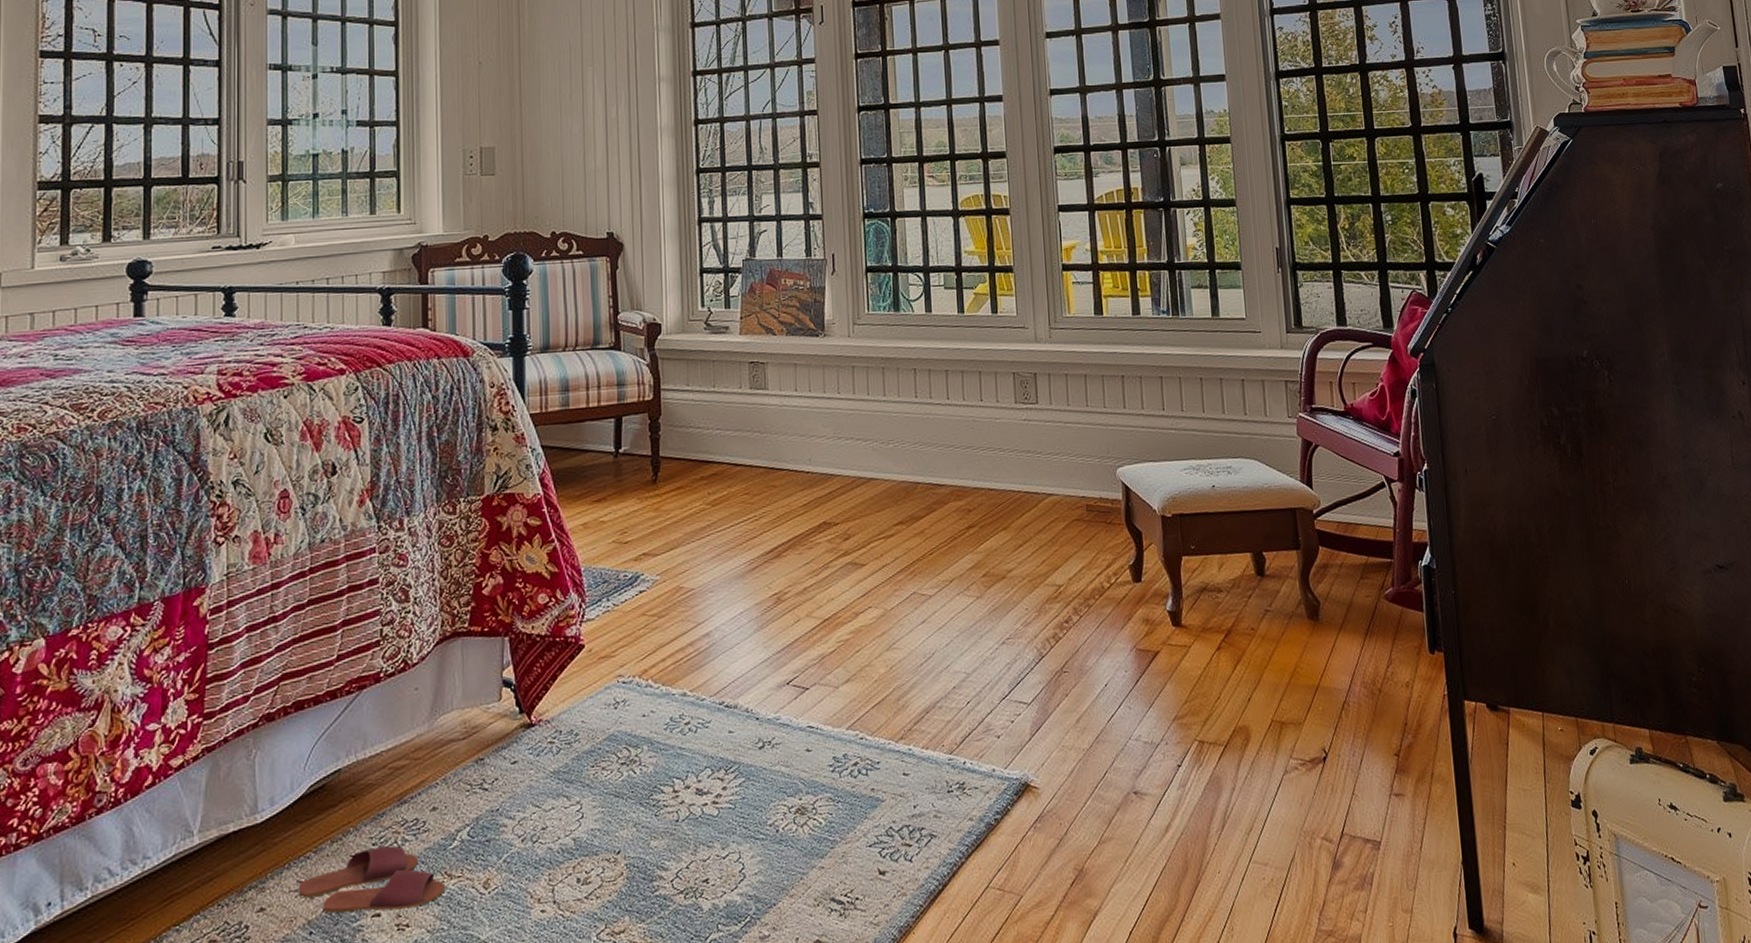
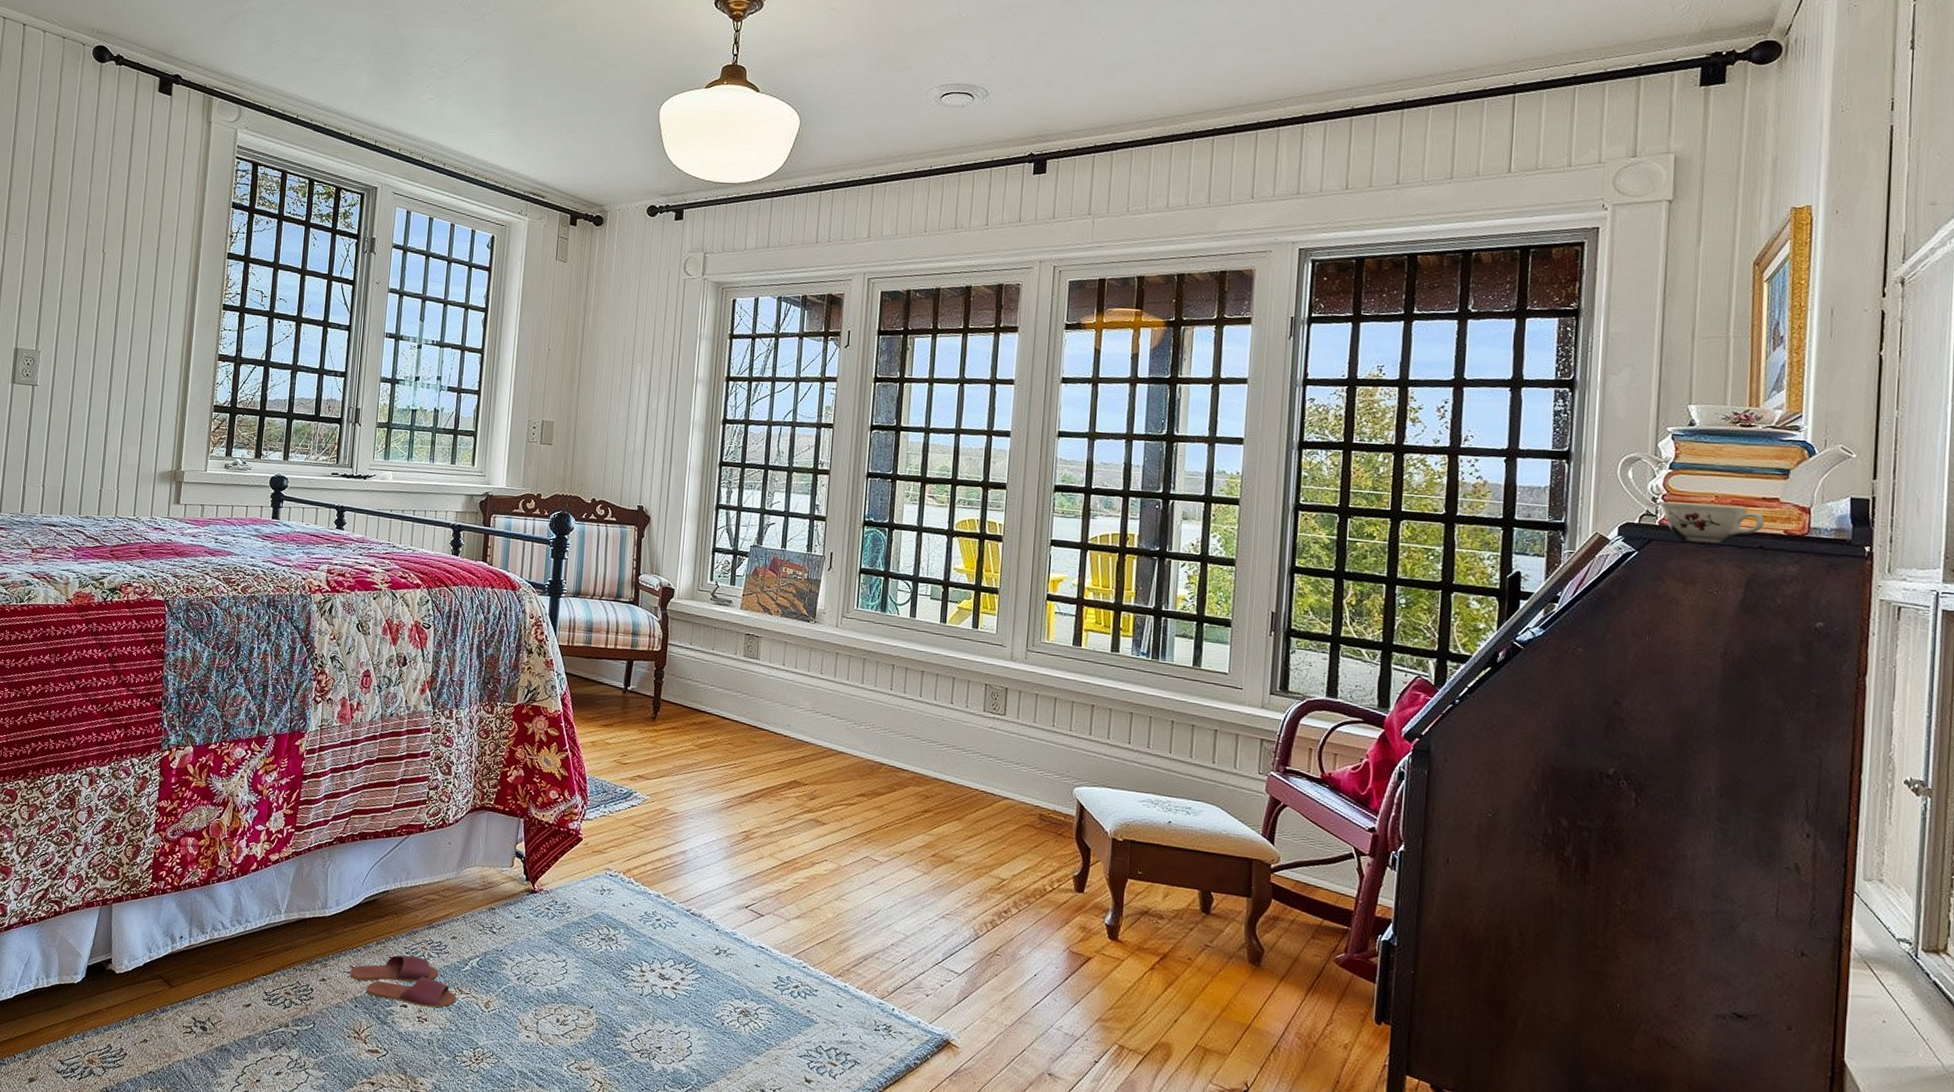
teacup: none [1582,85,1664,124] -> present [1660,501,1764,544]

